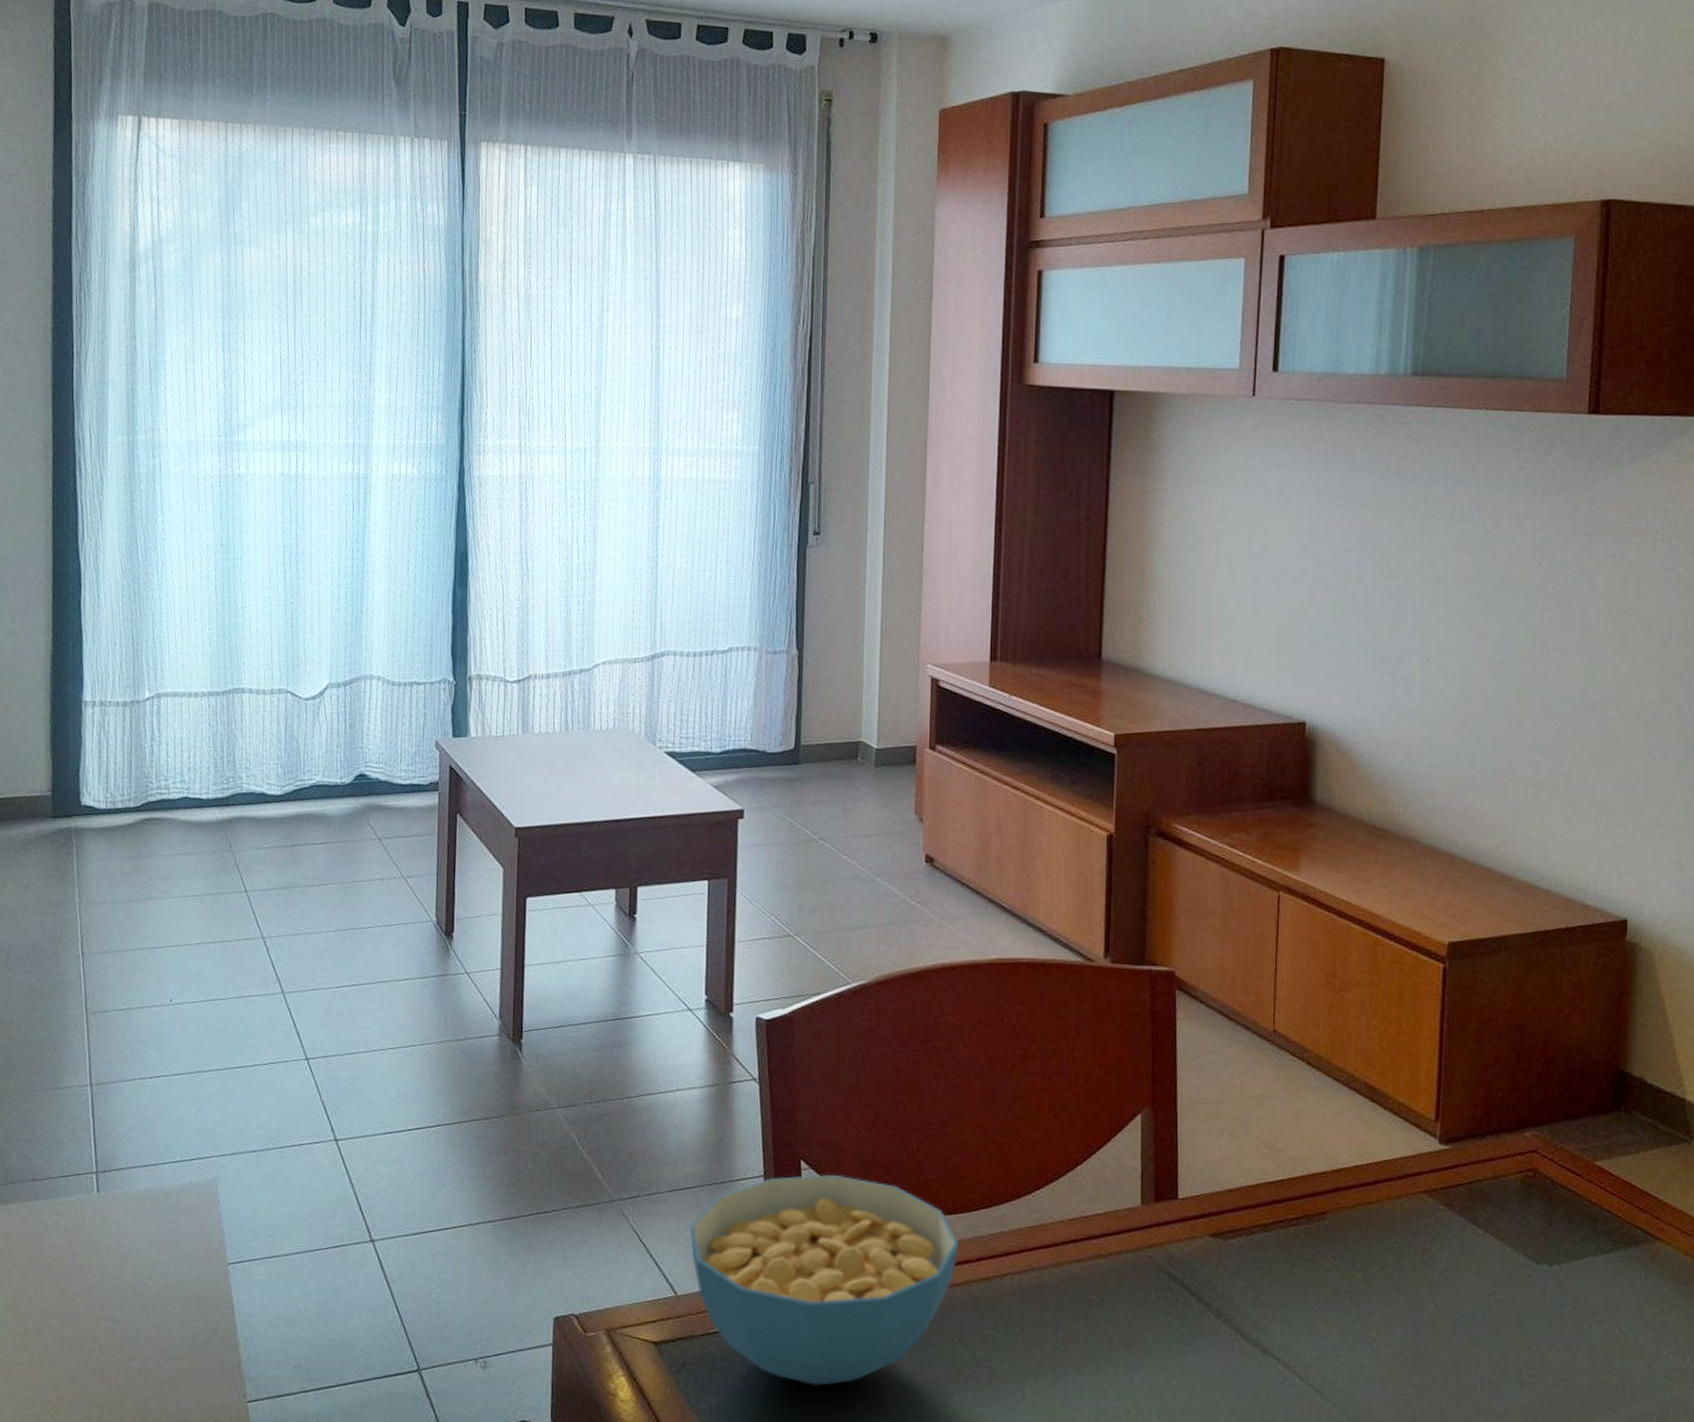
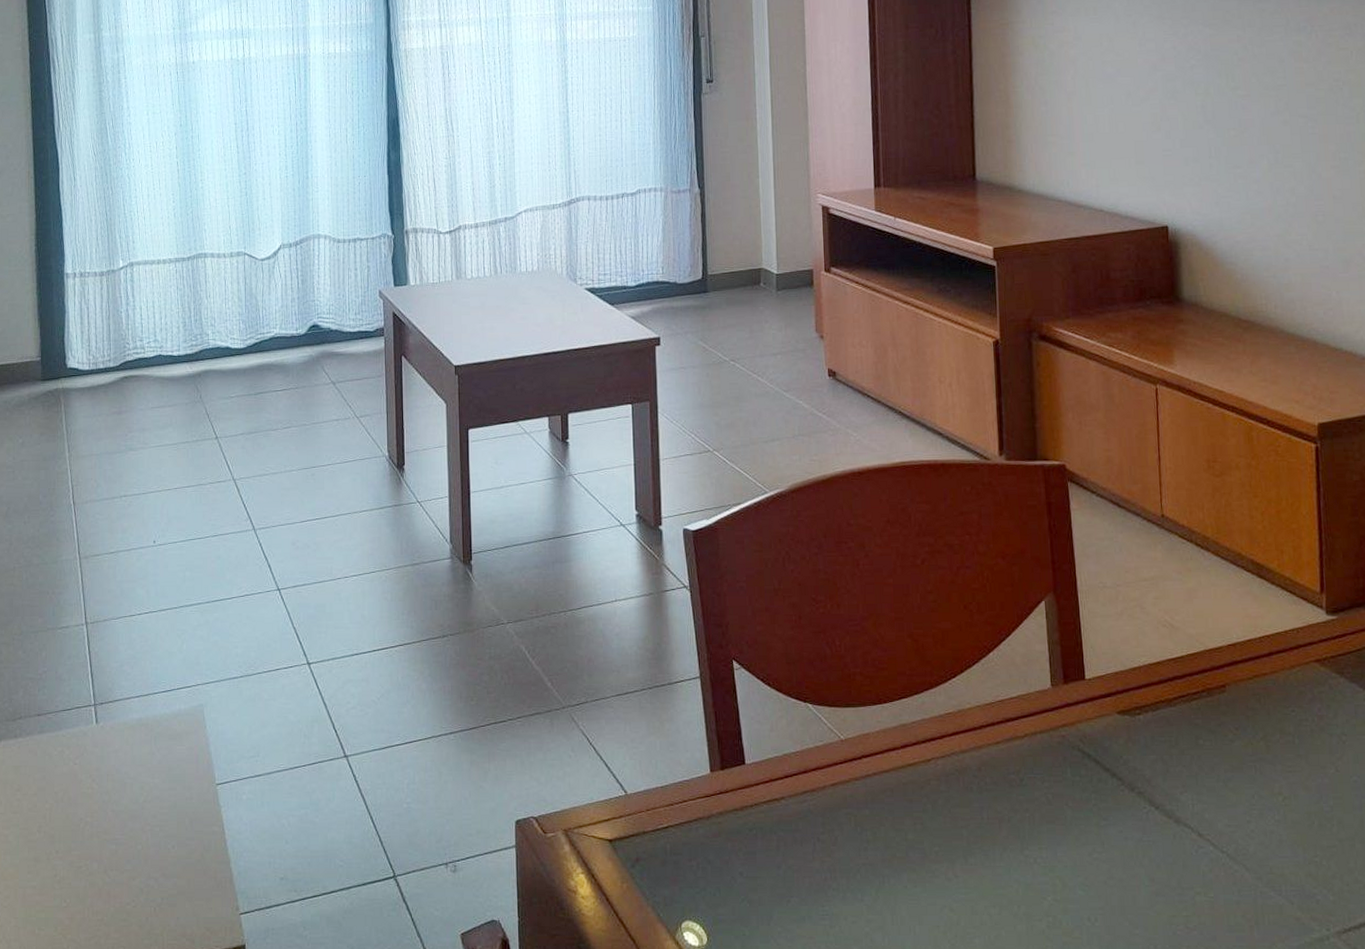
cereal bowl: present [689,1174,958,1386] -> none [635,672,884,874]

